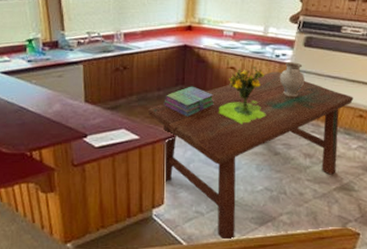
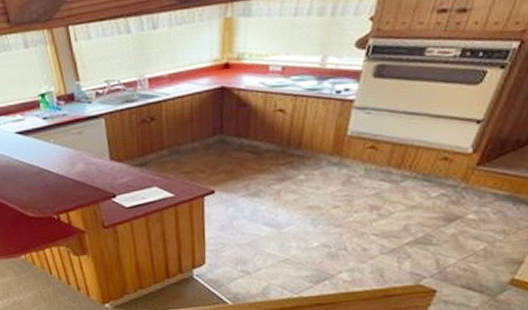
dining table: present [148,71,354,241] -> none [182,111,437,300]
stack of books: present [164,86,214,117] -> none [199,134,259,170]
bouquet: present [218,65,266,125] -> none [264,105,323,176]
ceramic jug: present [280,62,305,98] -> none [341,98,373,141]

